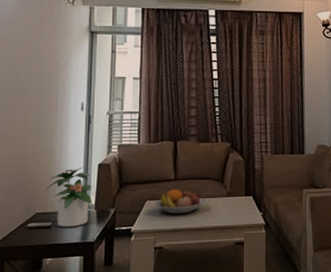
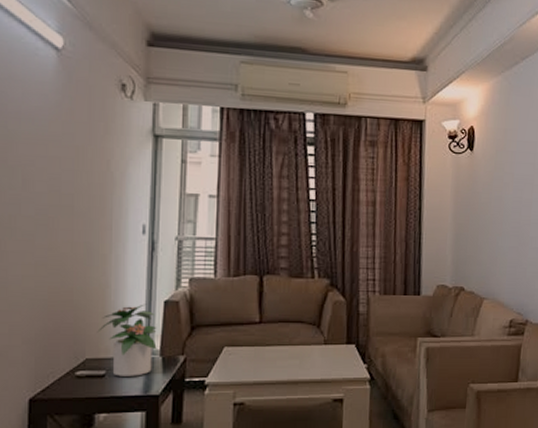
fruit bowl: present [154,189,206,214] -> none [234,333,298,364]

